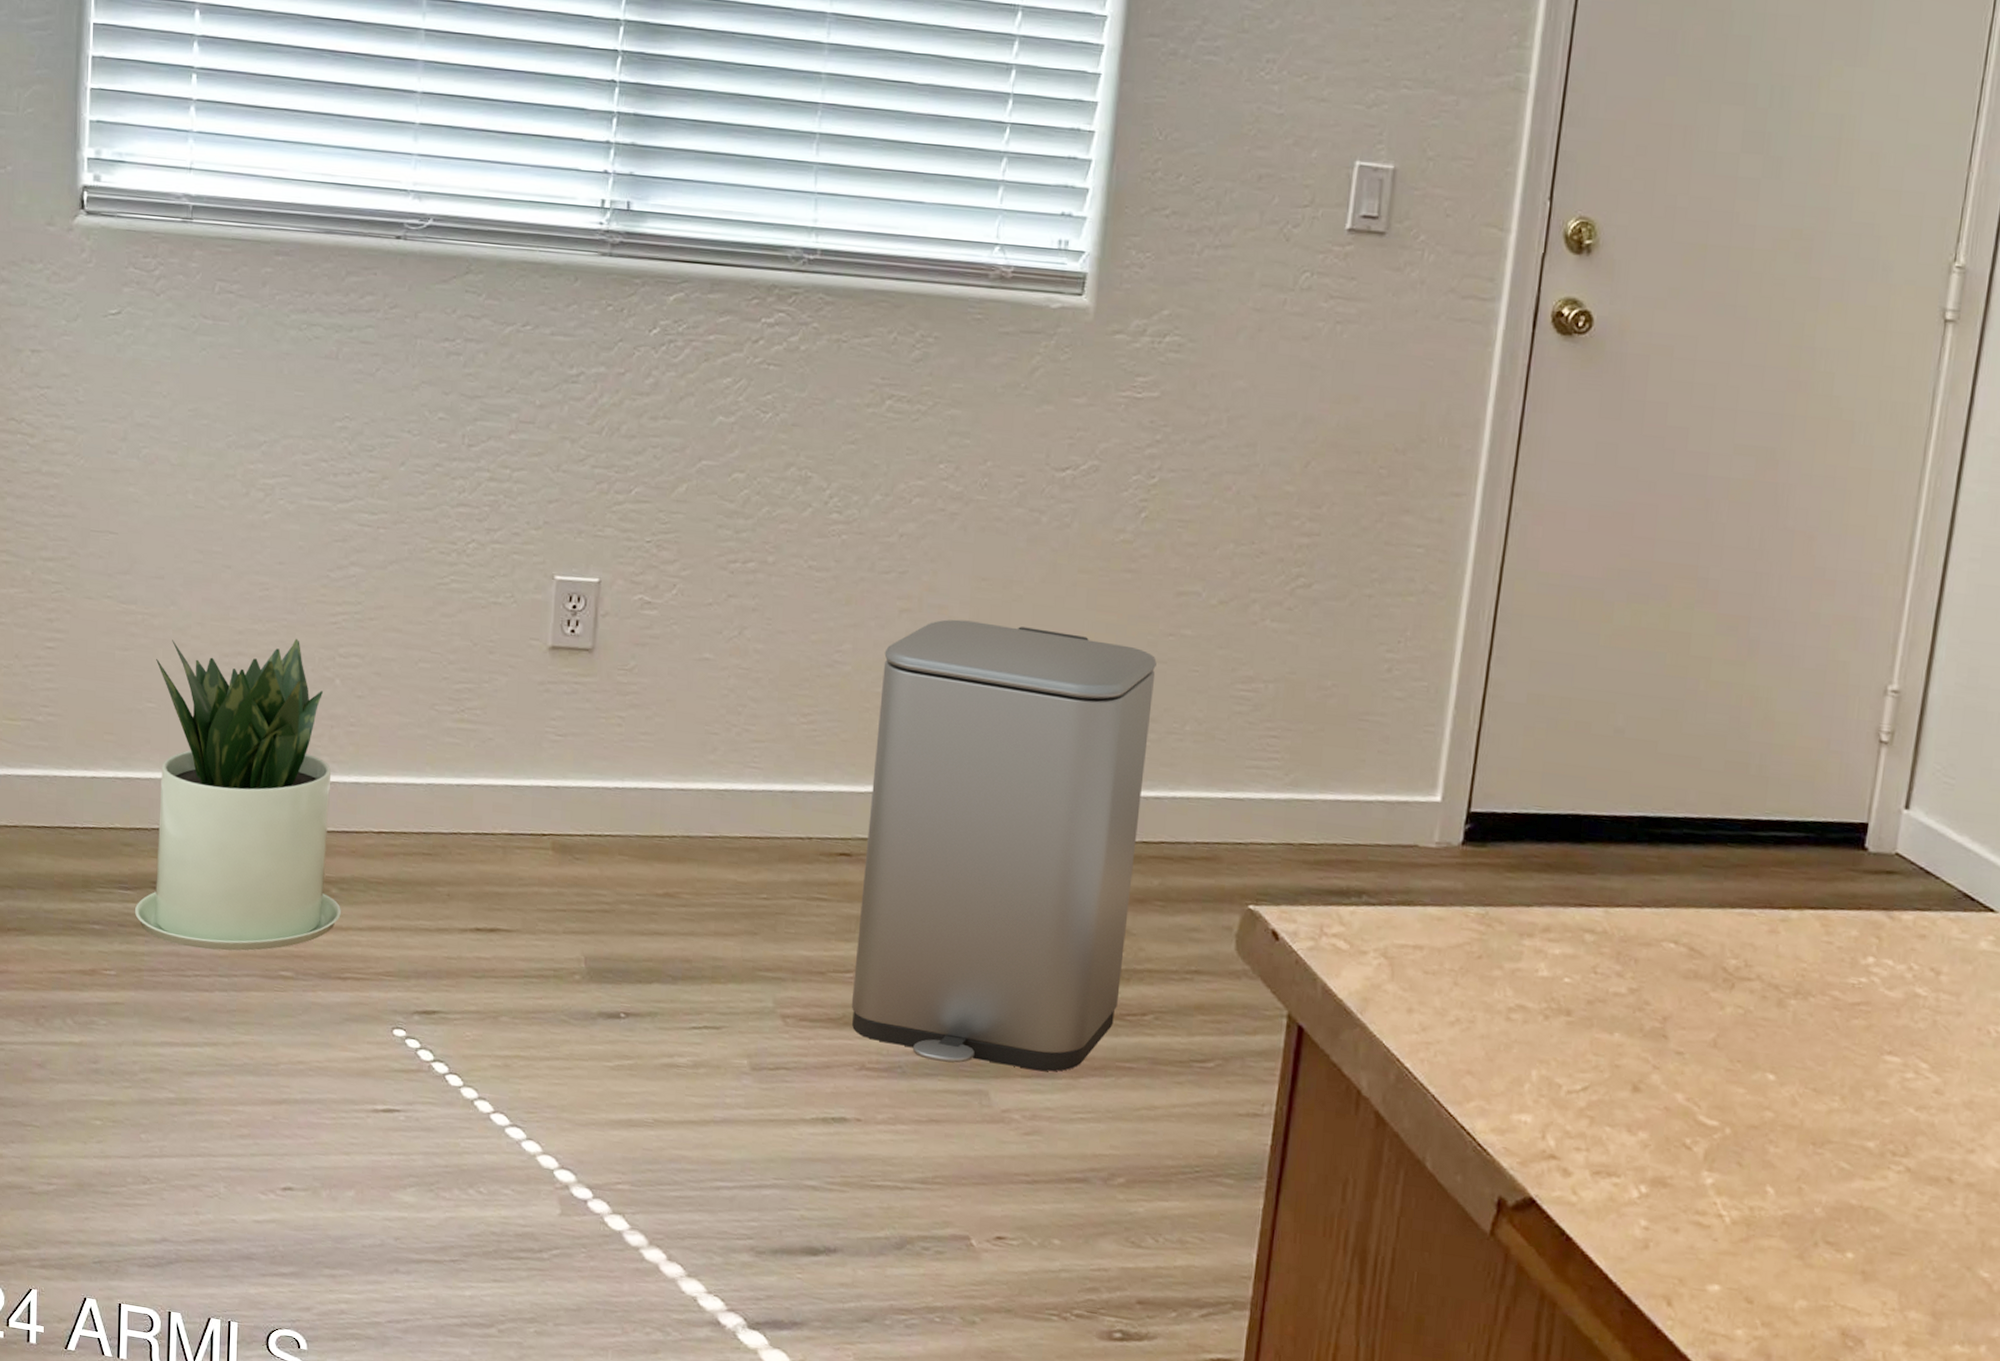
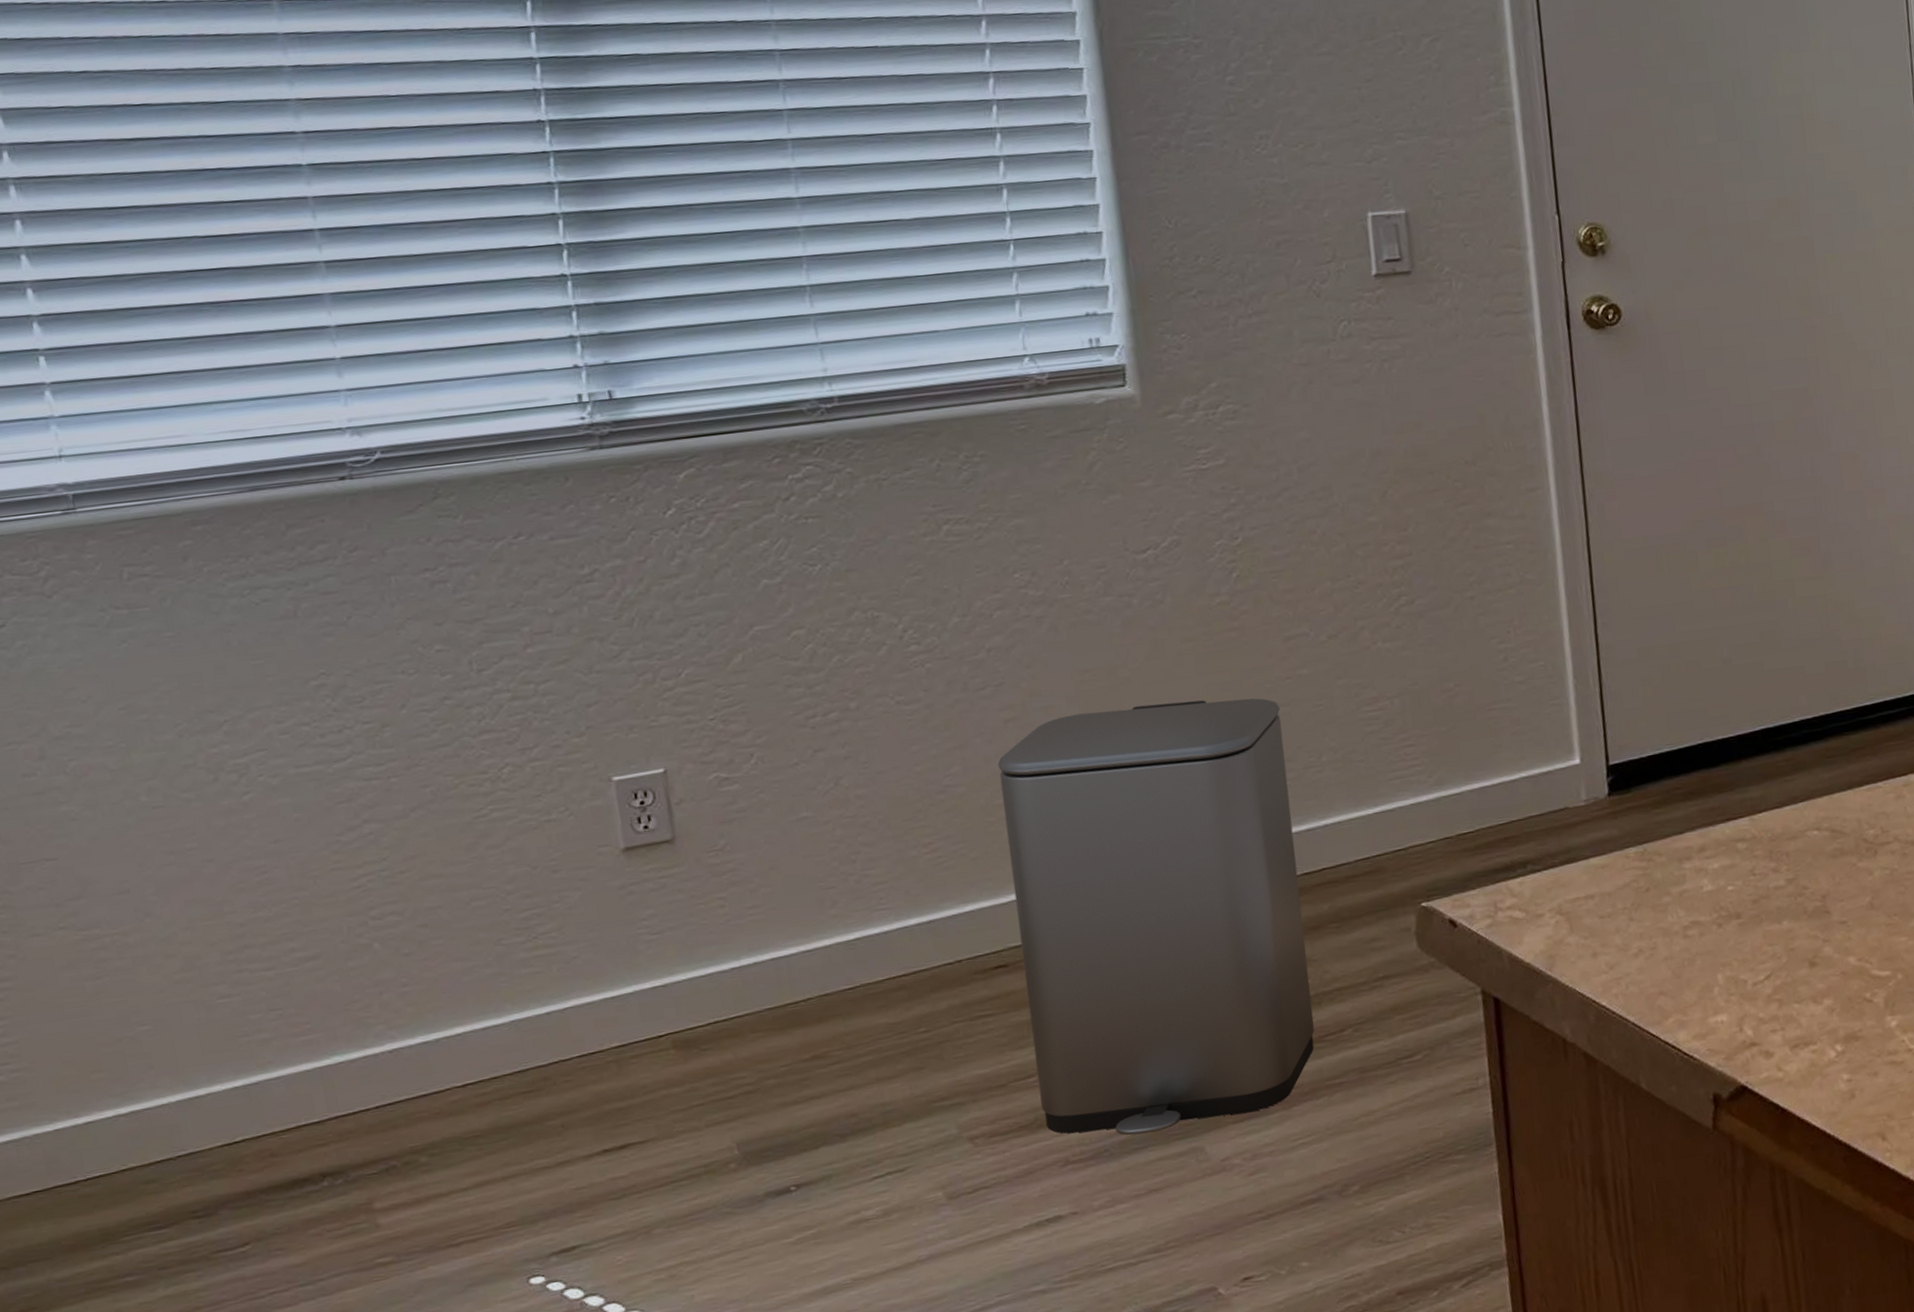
planter: present [134,638,342,951] -> none [140,913,439,1269]

